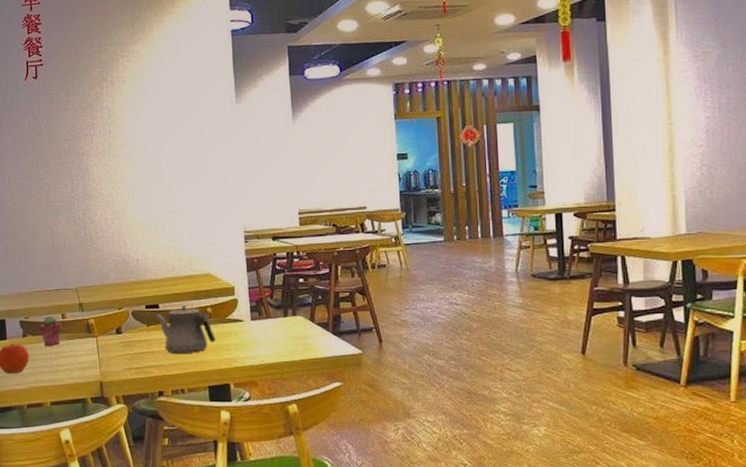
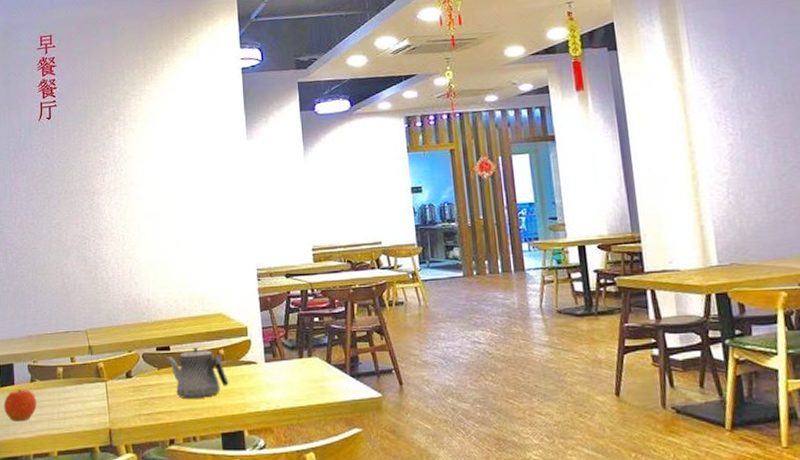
potted succulent: present [38,316,63,346] -> none [47,359,72,391]

